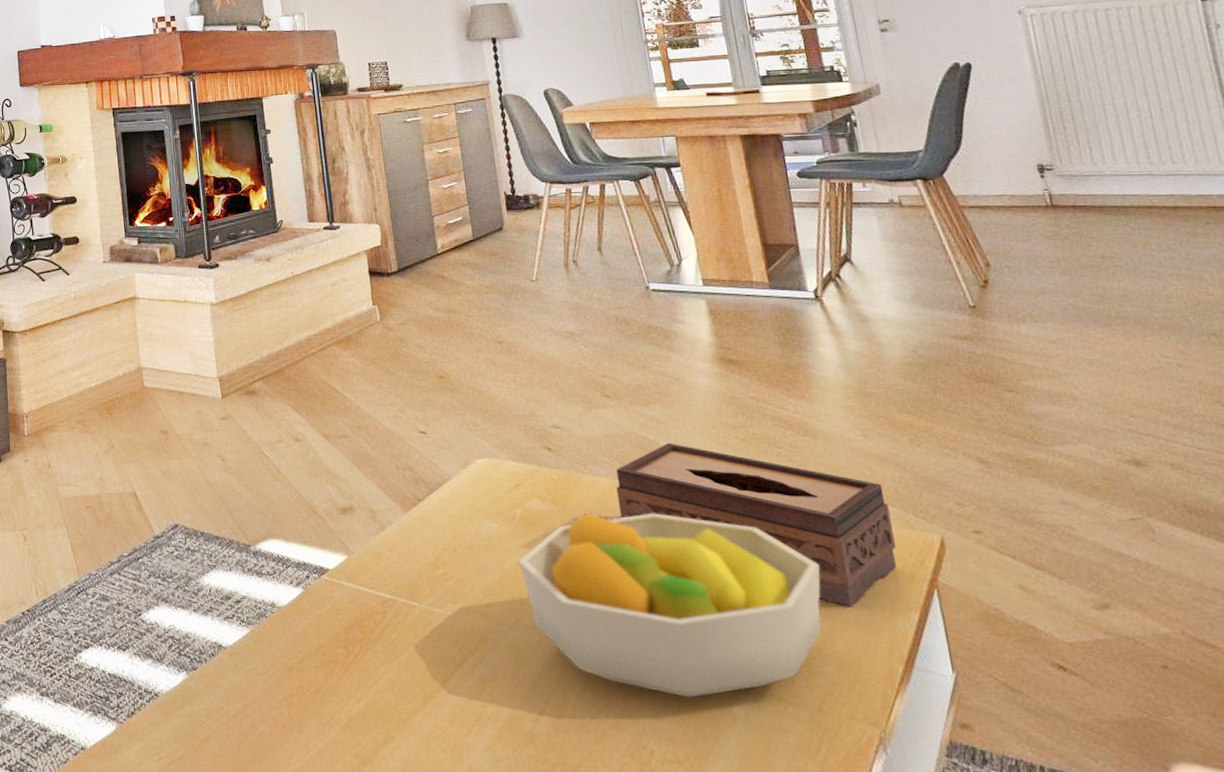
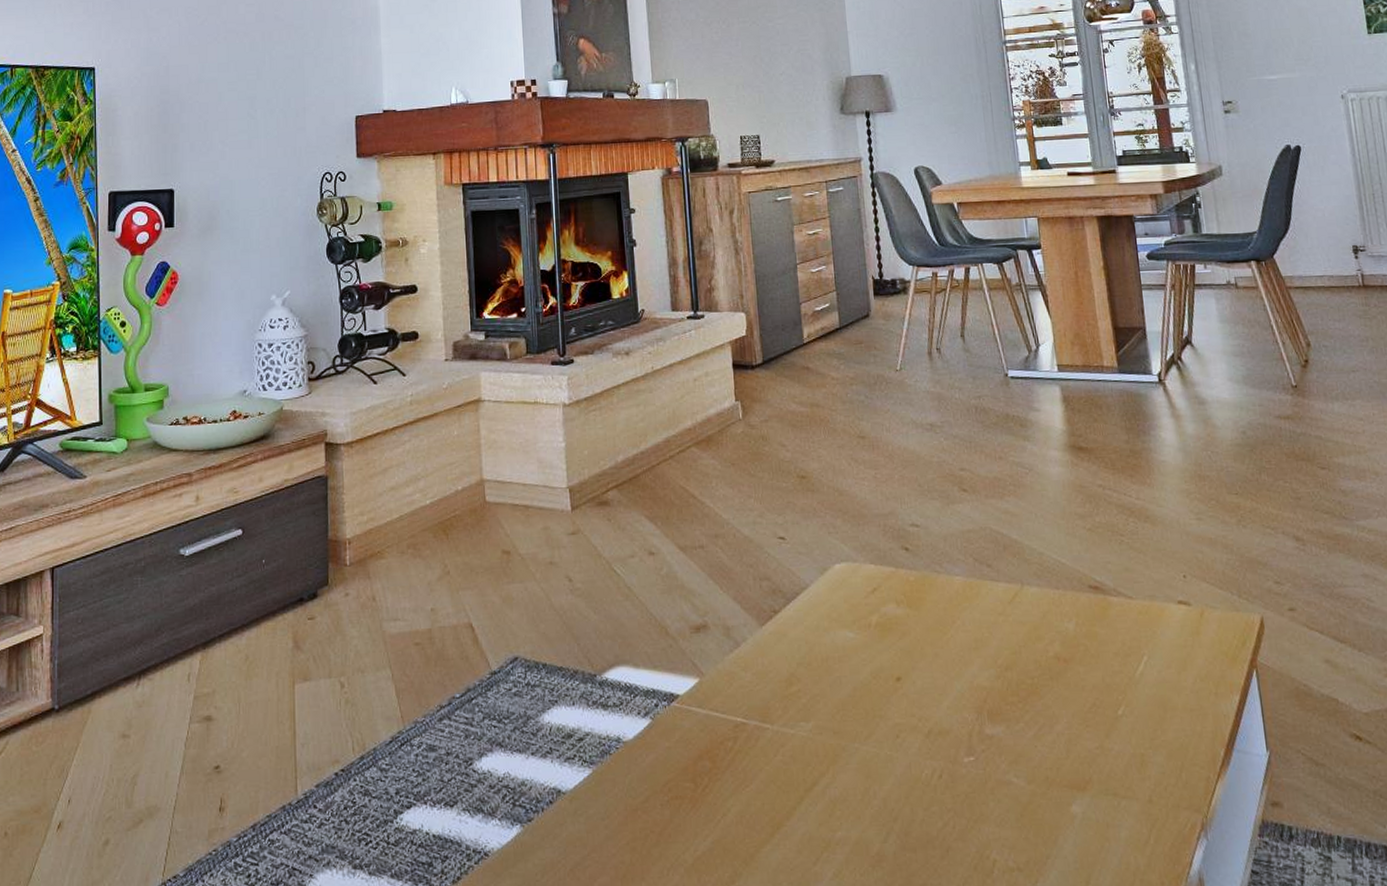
fruit bowl: present [518,513,822,699] -> none [873,611,1155,803]
tissue box: present [616,442,896,607] -> none [970,536,1222,694]

